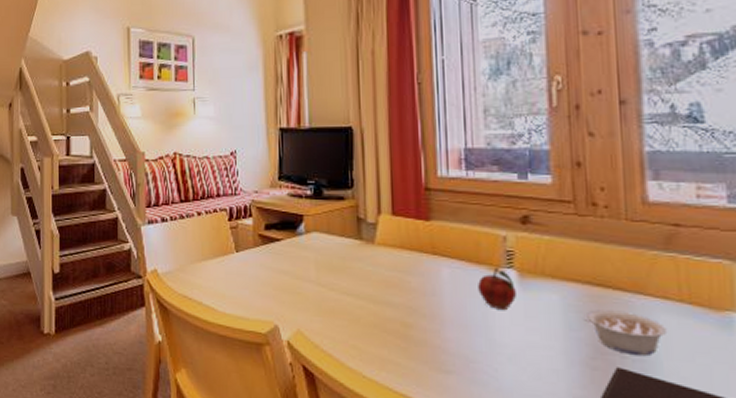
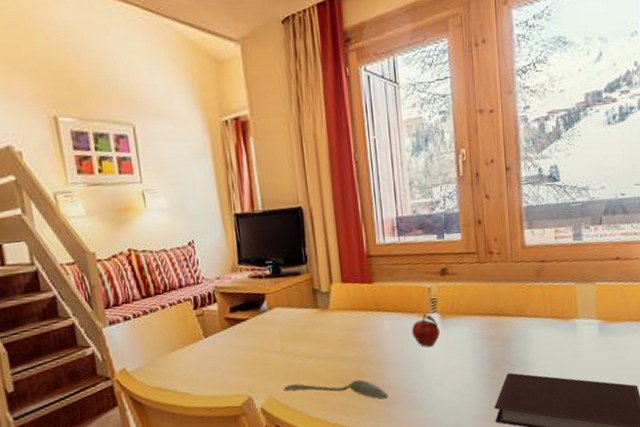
spoon: none [315,320,442,363] -> present [284,379,388,399]
legume: present [583,310,668,355] -> none [486,331,538,363]

